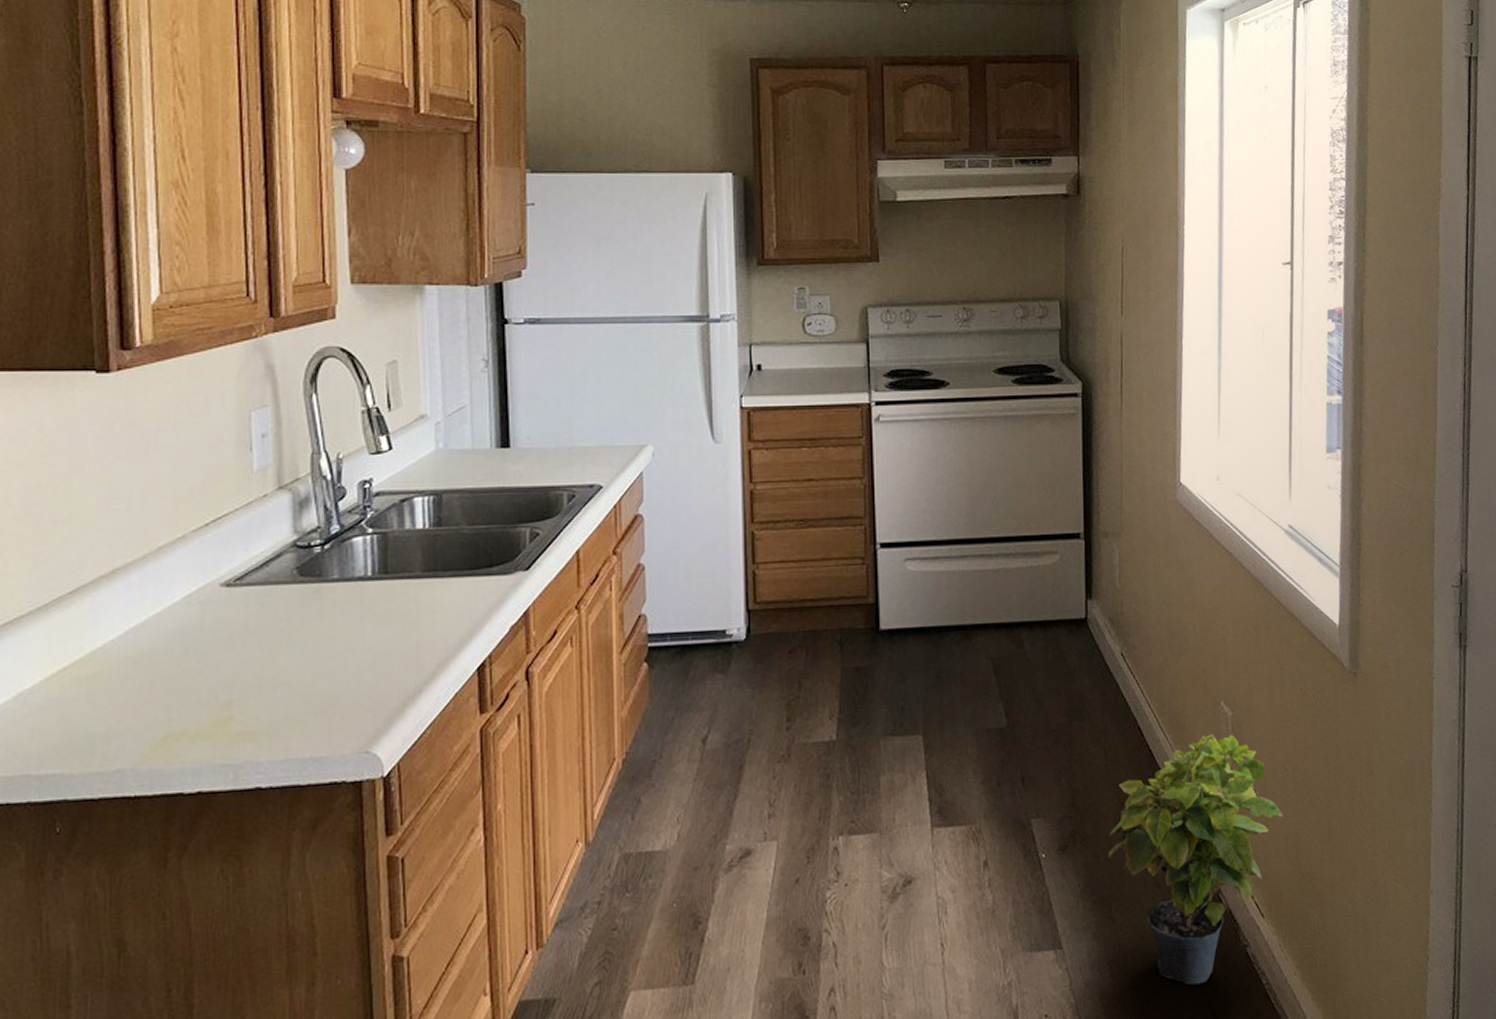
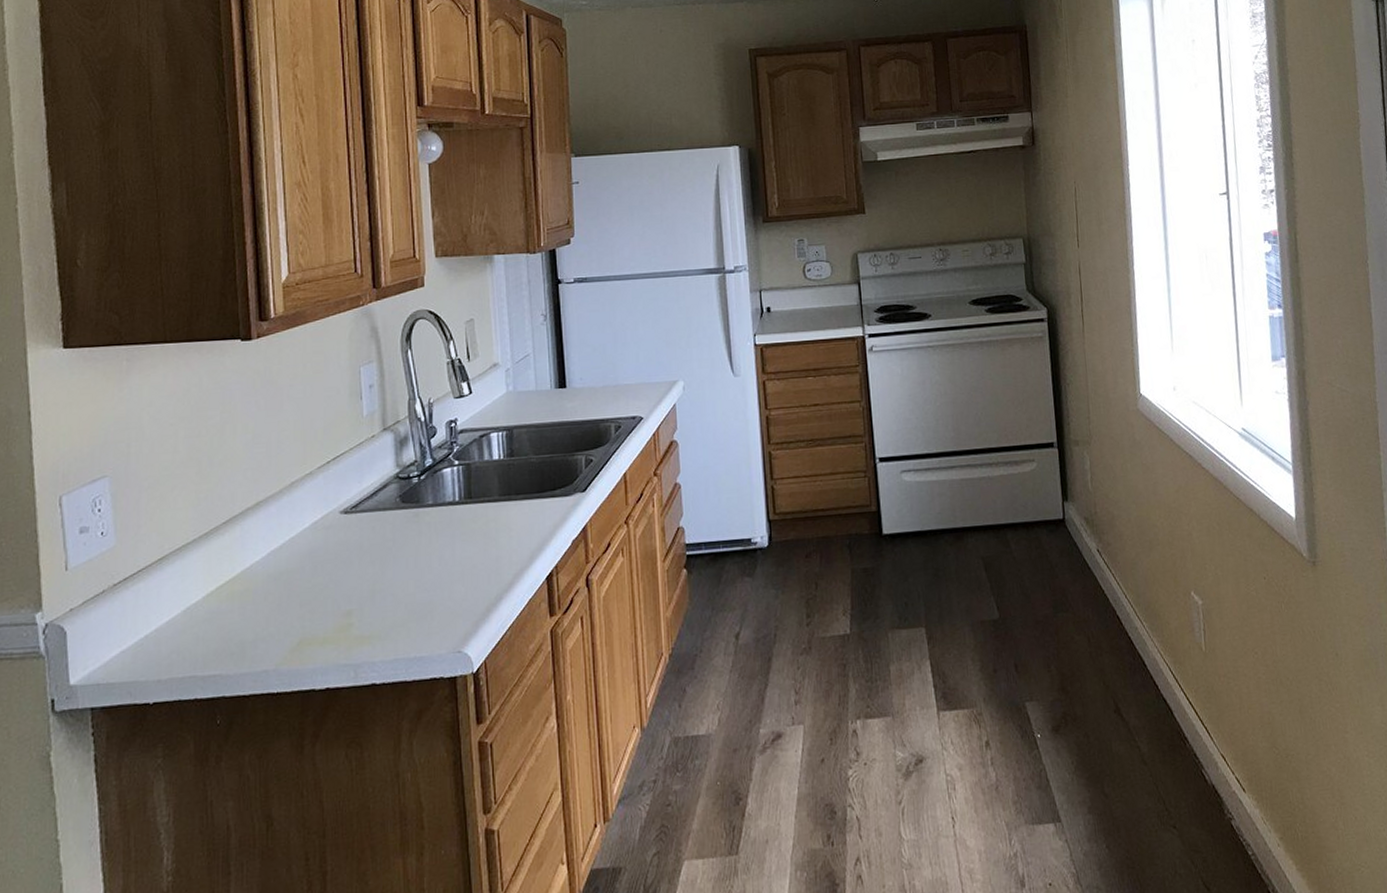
potted plant: present [1107,734,1284,986] -> none [1097,621,1257,856]

